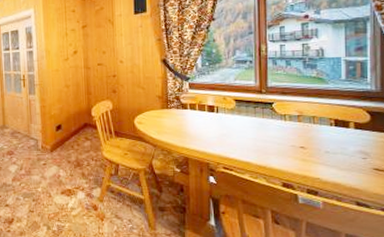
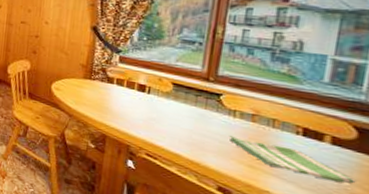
dish towel: none [284,137,376,159] -> present [228,136,357,184]

